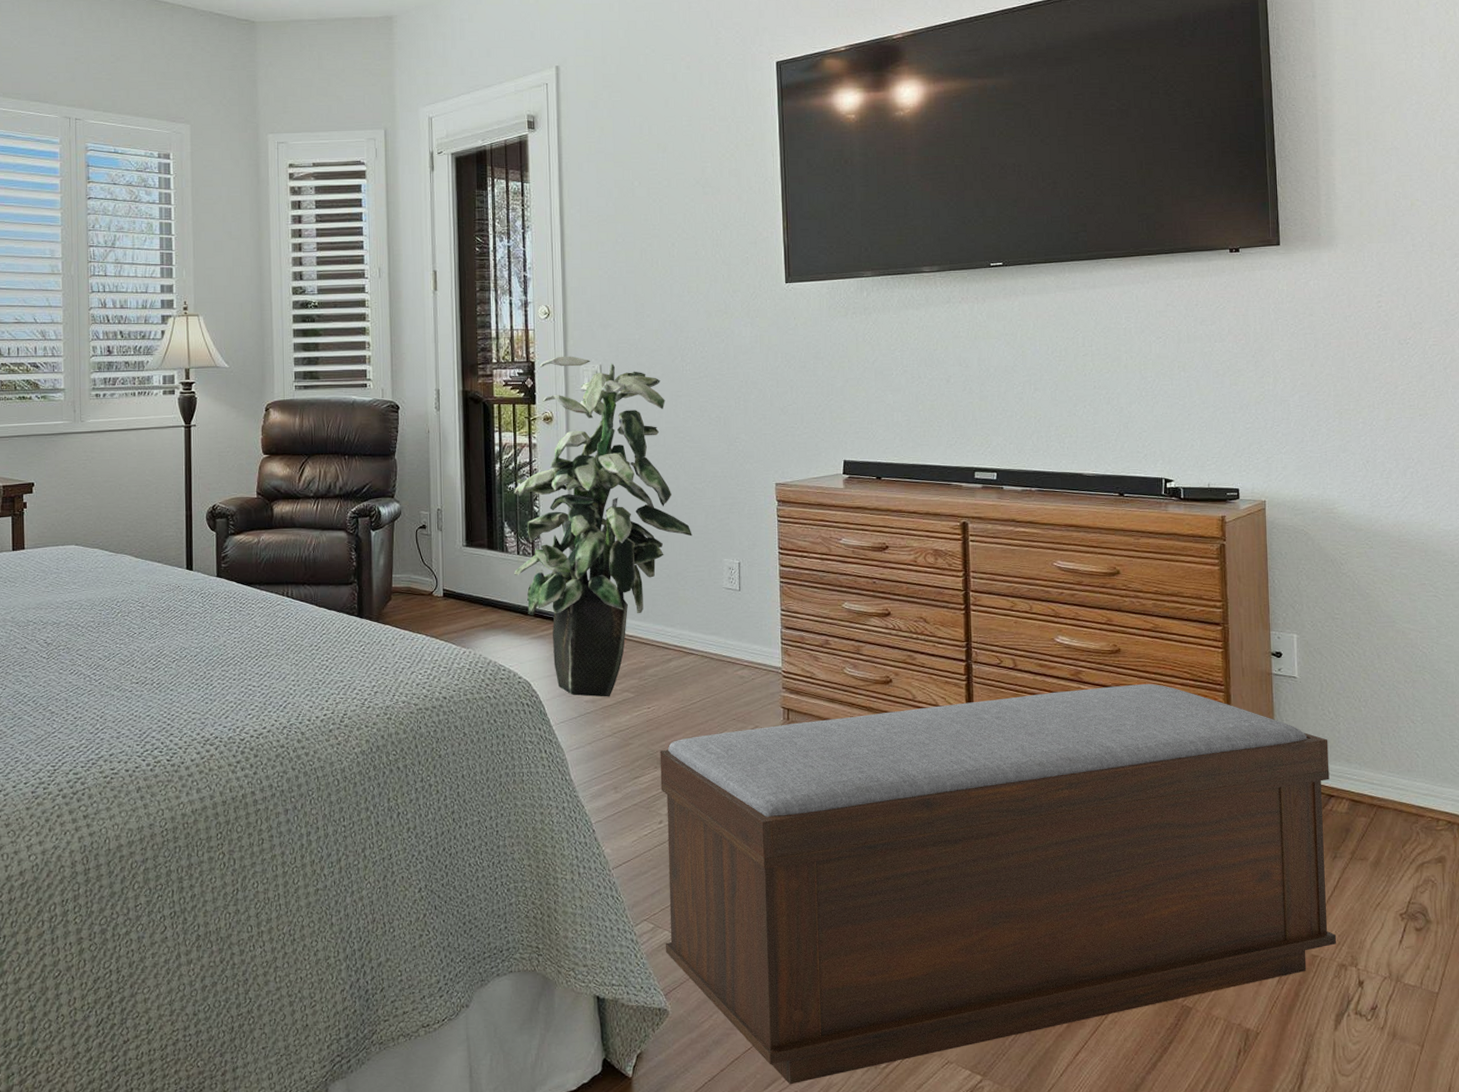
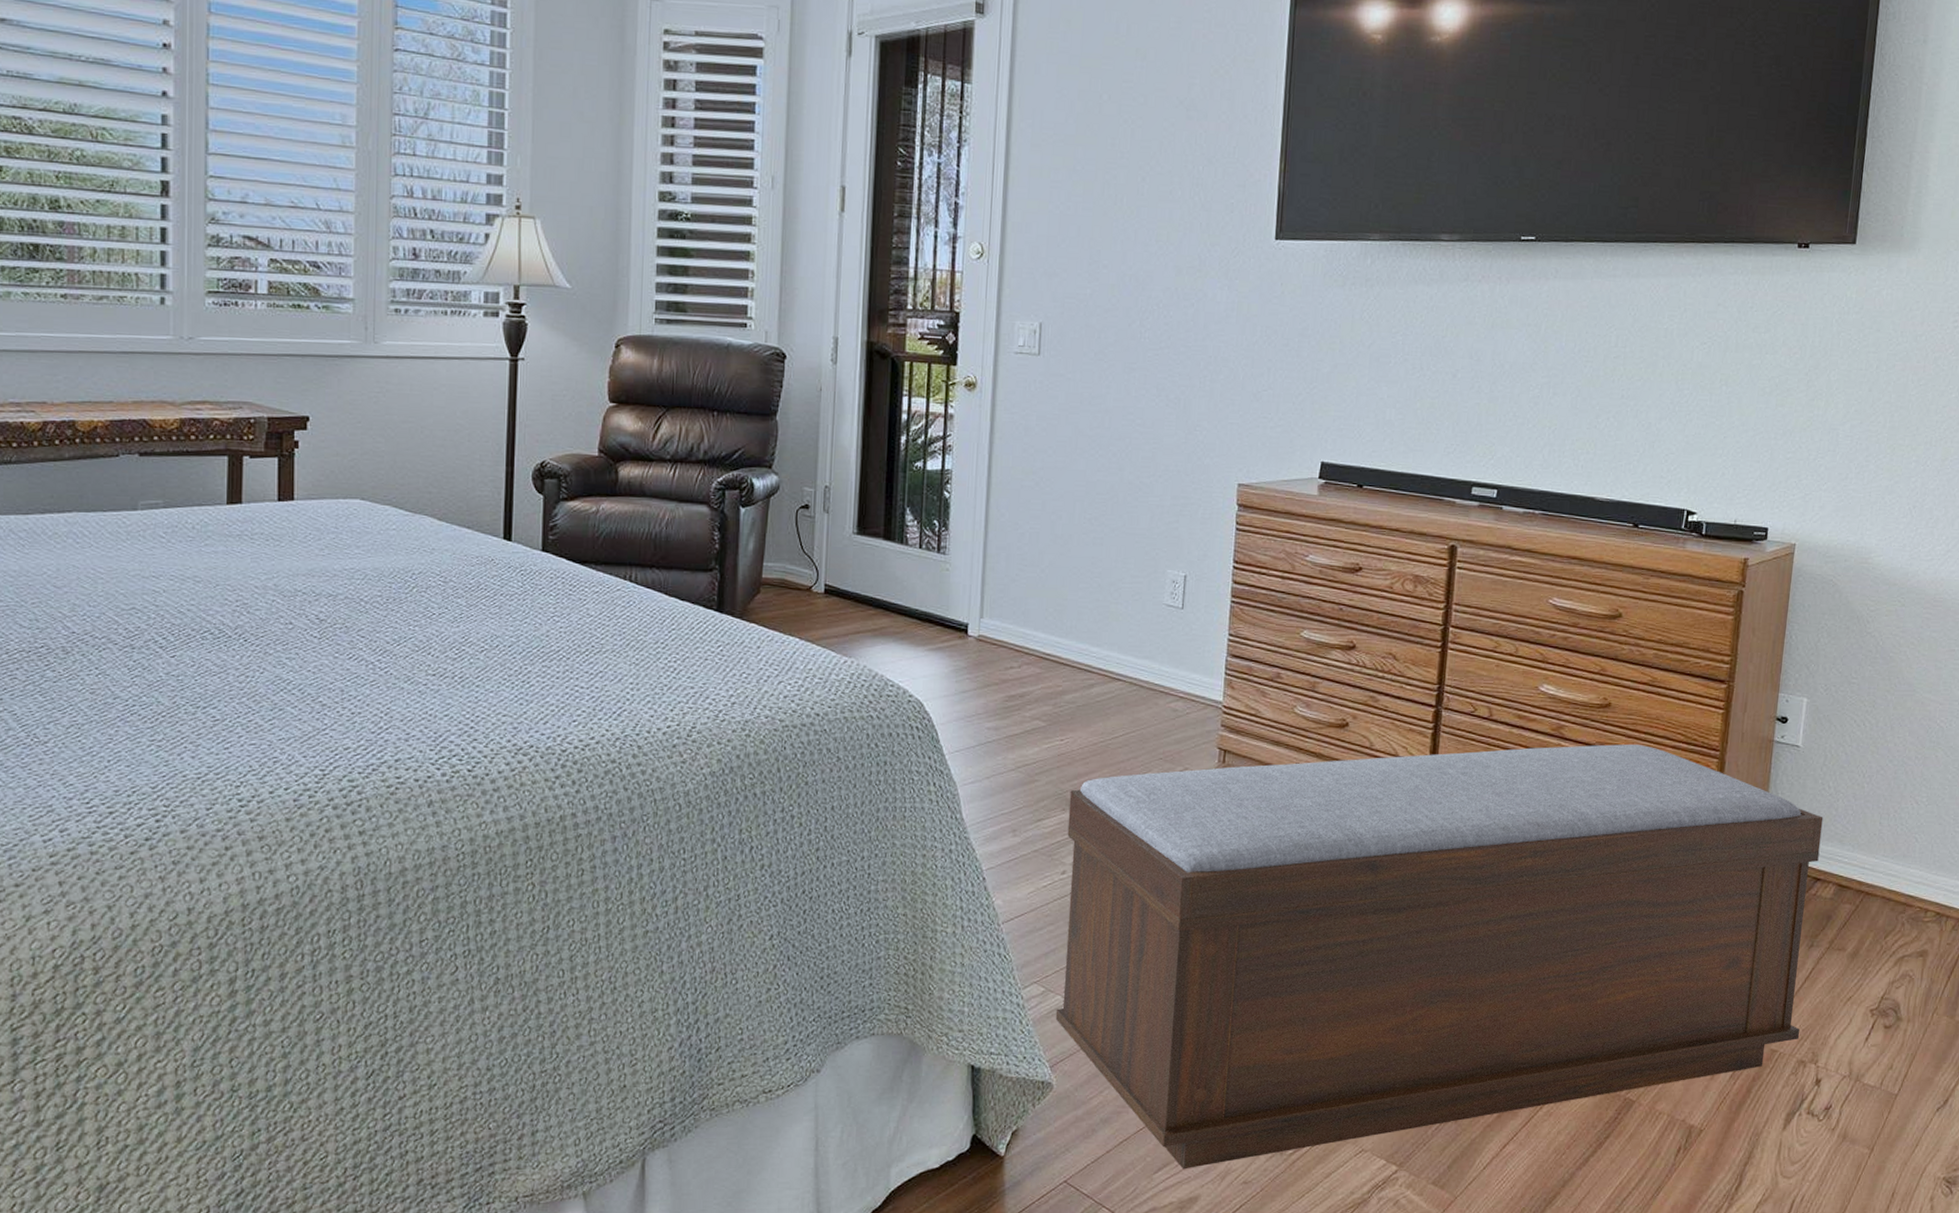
indoor plant: present [513,356,692,697] -> none [914,307,1133,725]

